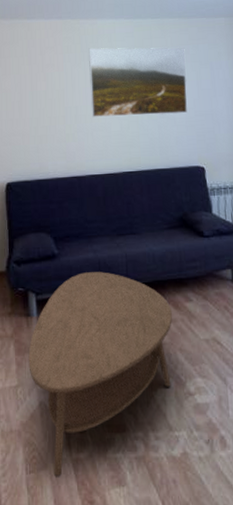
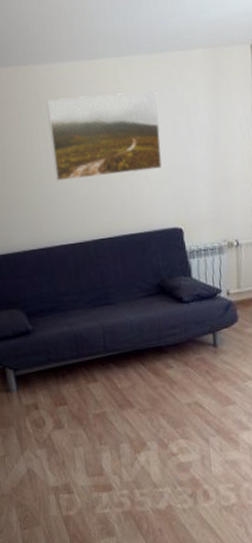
coffee table: present [28,272,172,477] -> none [12,344,154,532]

